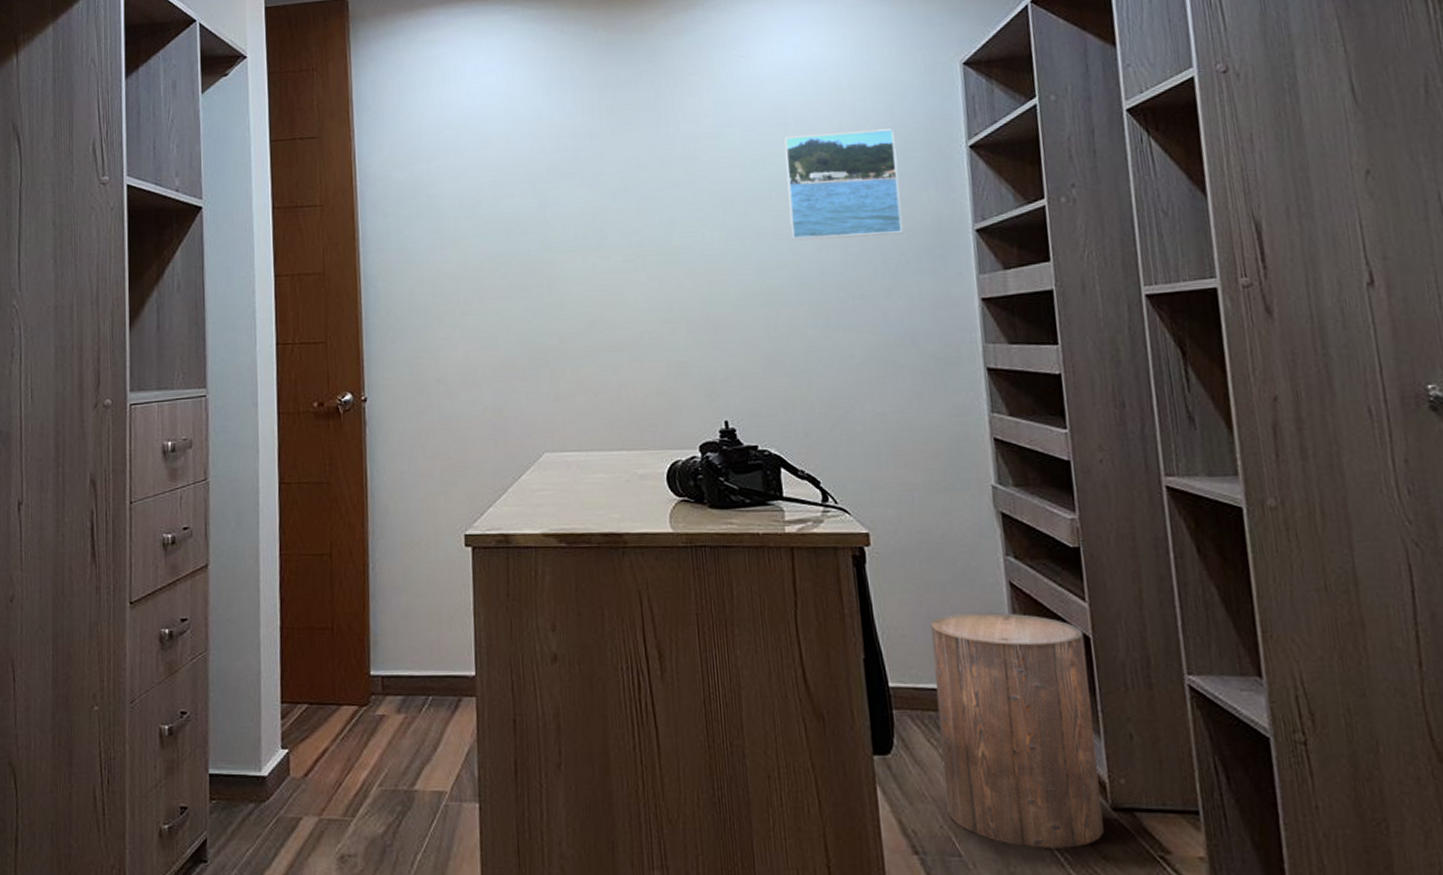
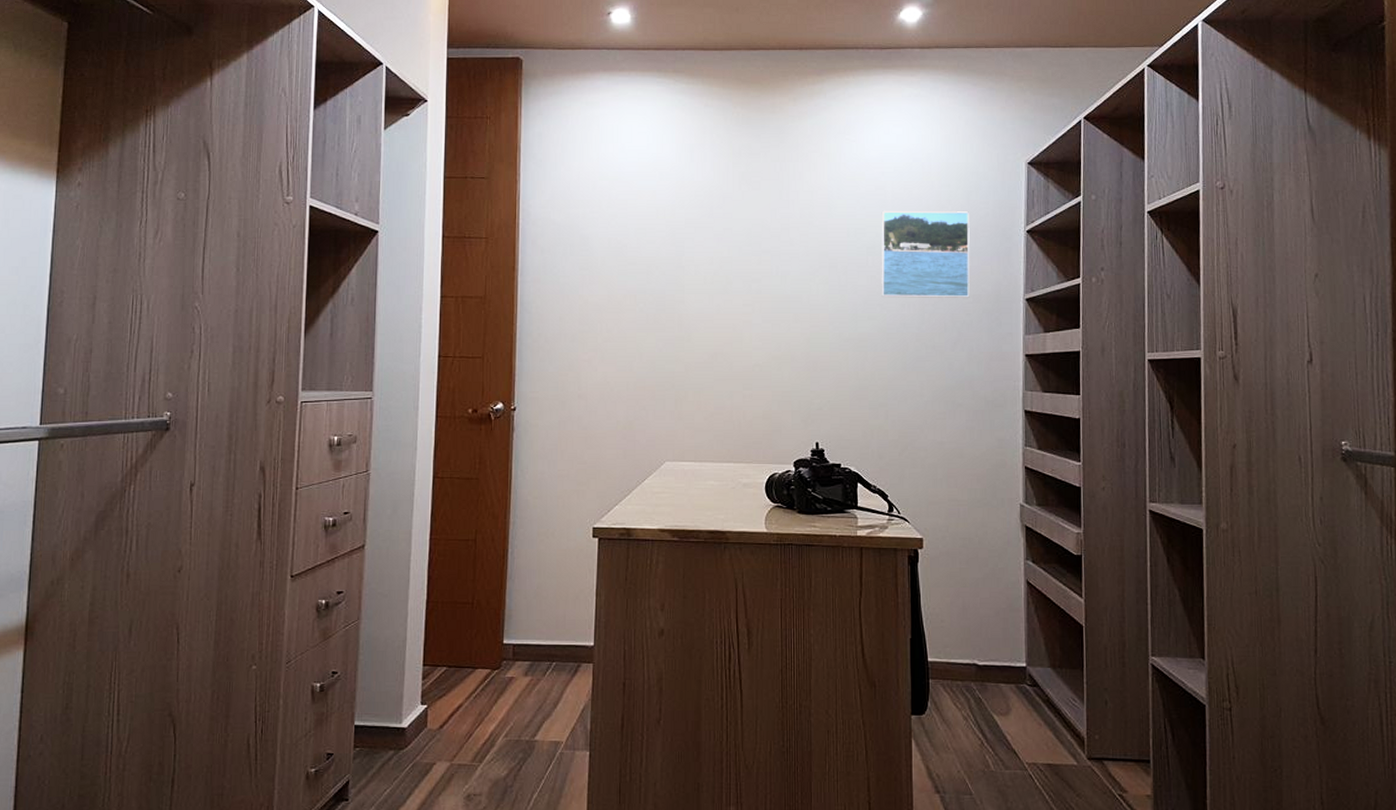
stool: present [930,612,1104,848] -> none [963,604,1080,788]

